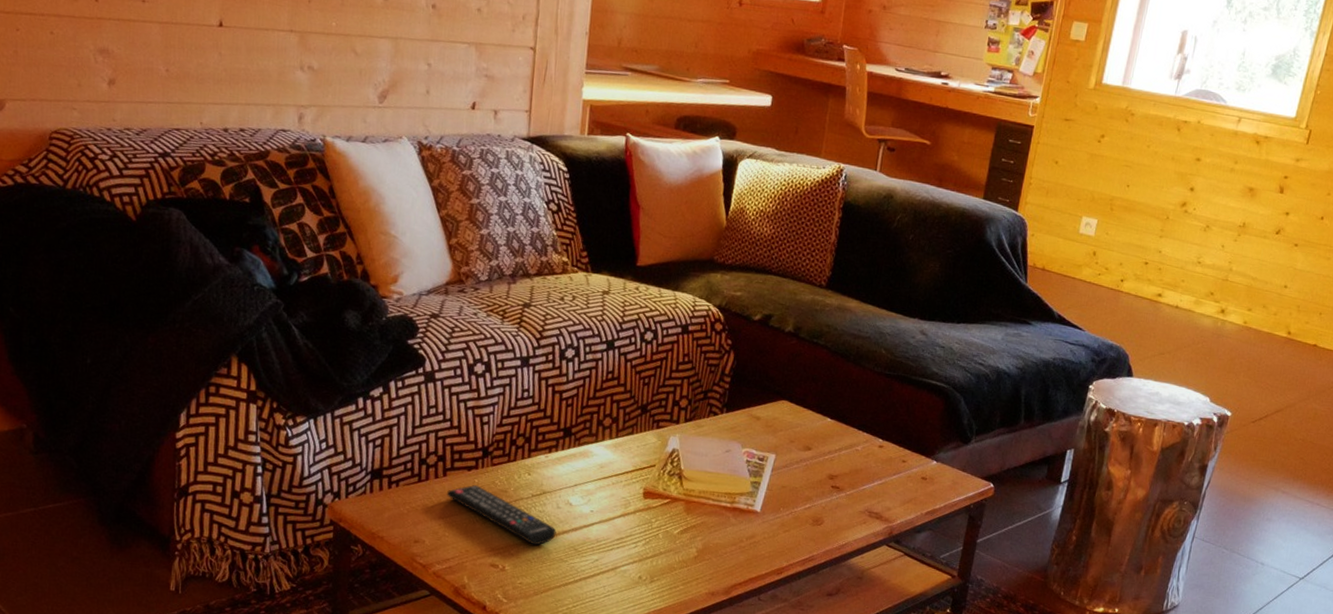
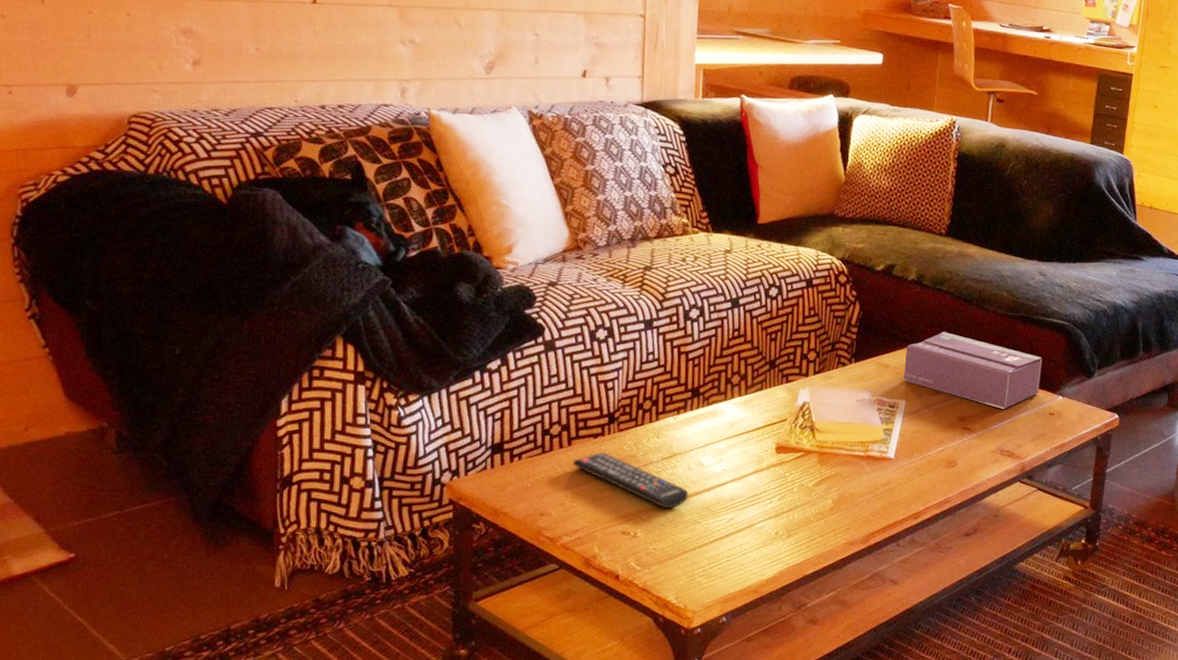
tissue box: none [774,387,918,470] -> present [903,332,1042,409]

